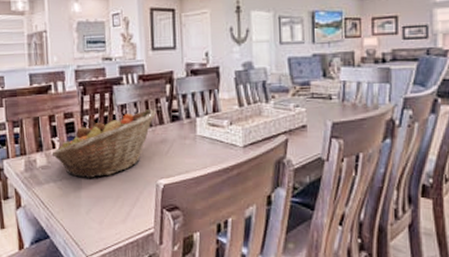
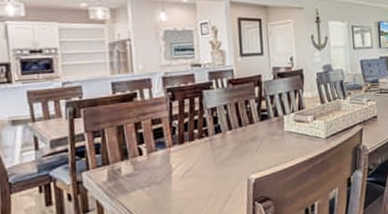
fruit basket: present [51,109,156,179] -> none [138,110,246,182]

